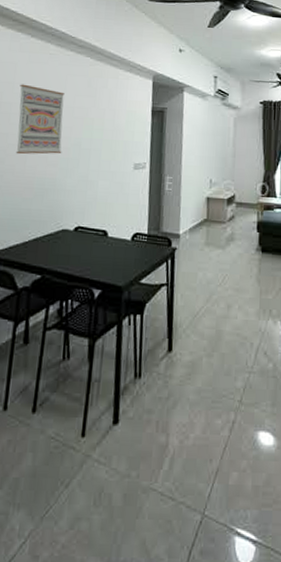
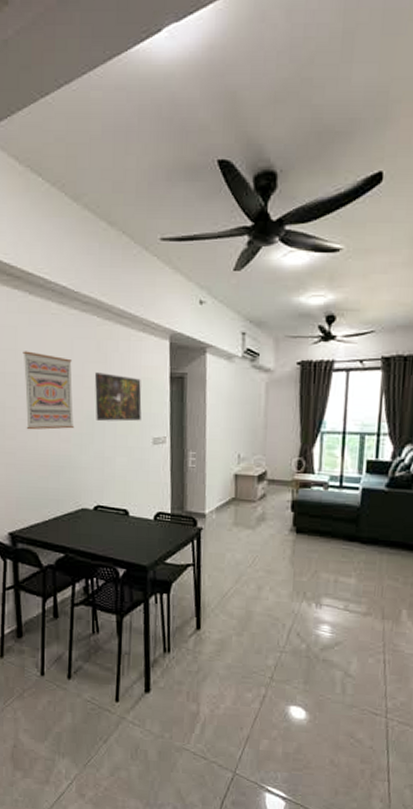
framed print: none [82,105,126,148] -> present [95,372,142,422]

